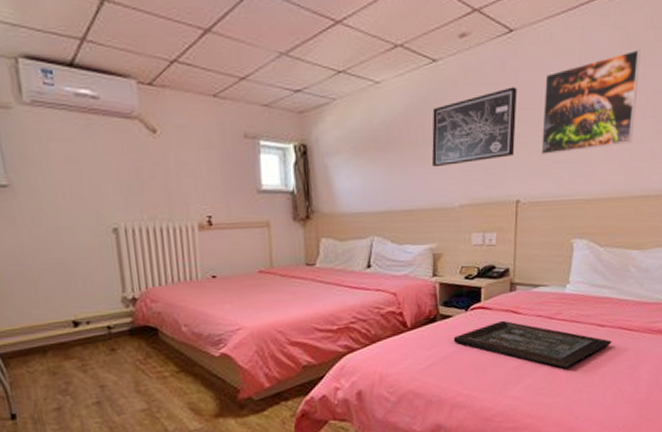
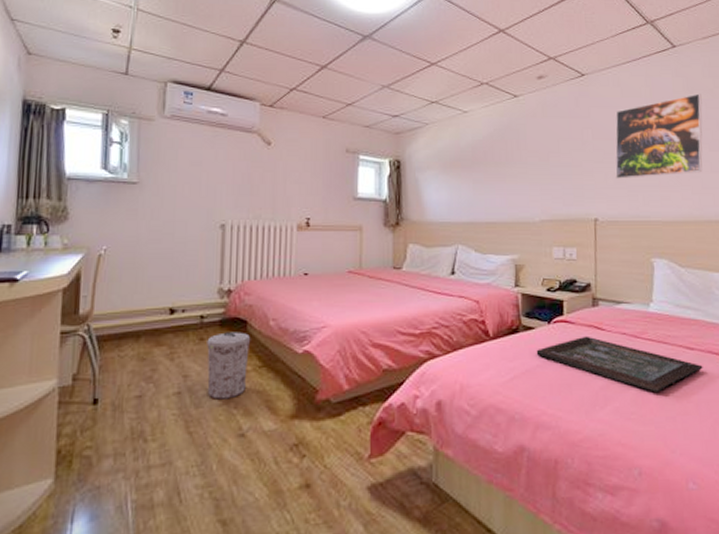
trash can: none [118,340,166,406] -> present [207,332,251,400]
wall art: present [431,87,517,168] -> none [513,120,591,185]

